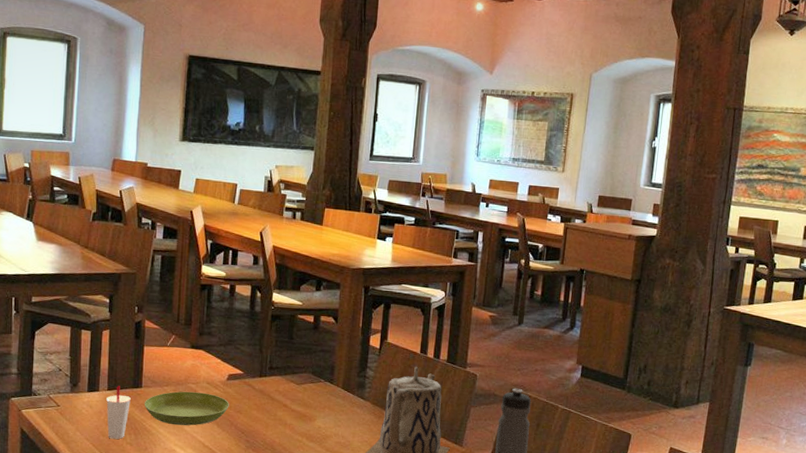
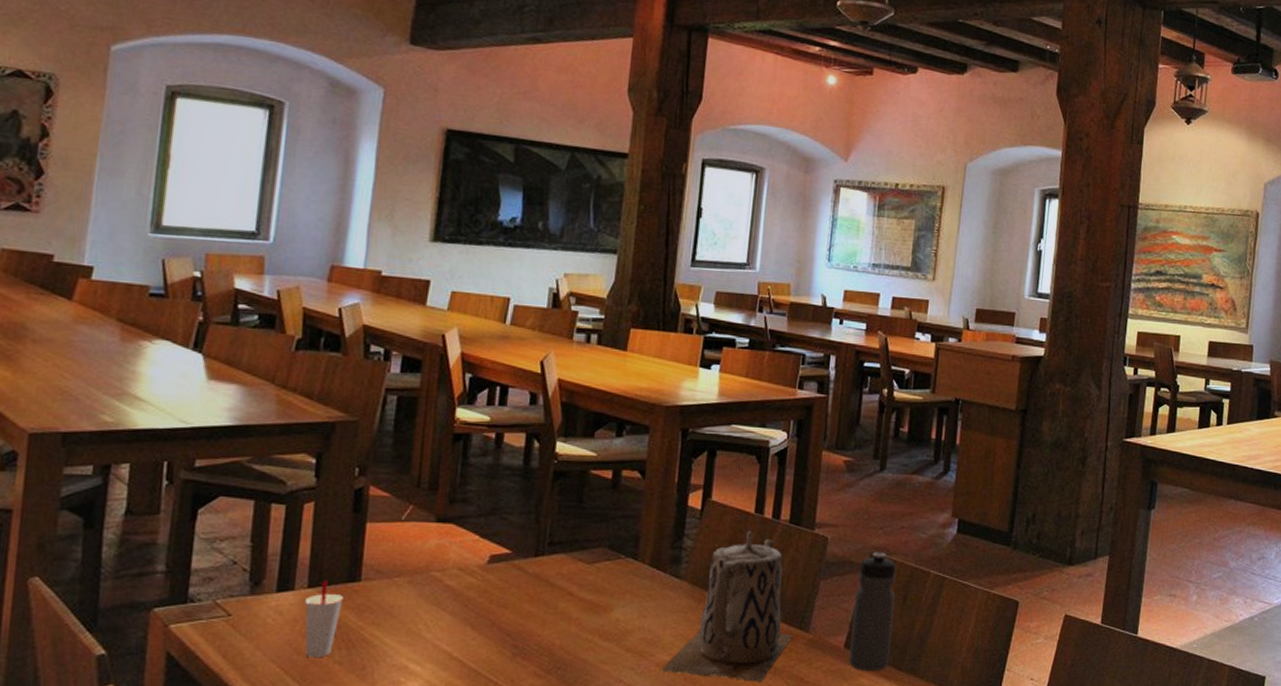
saucer: present [144,391,229,426] -> none [362,582,490,632]

